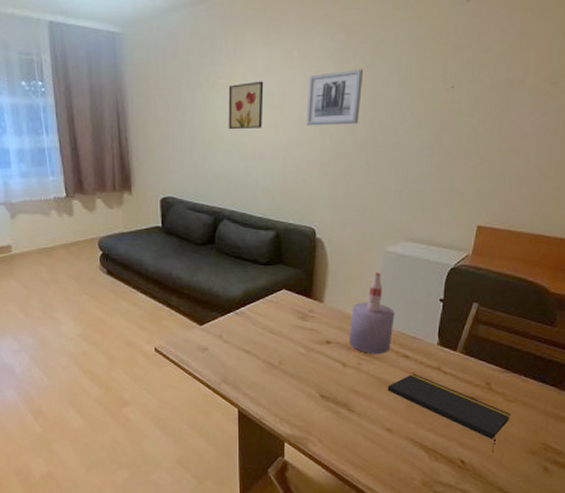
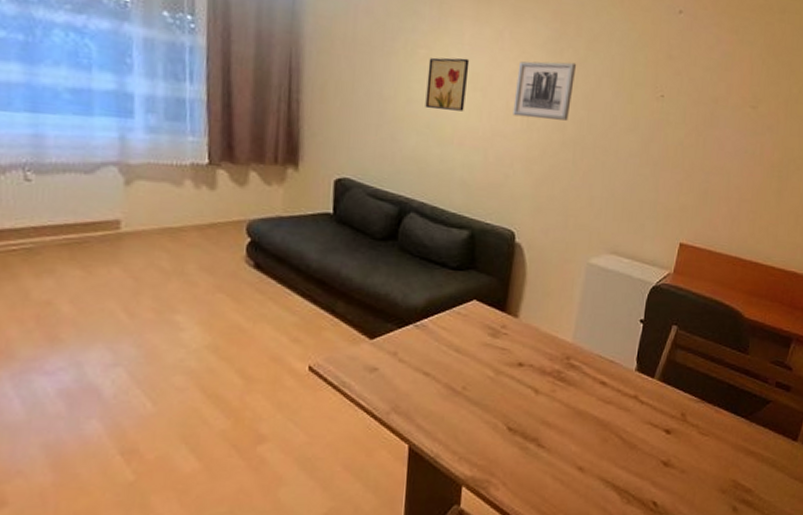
bottle: present [349,272,395,354] -> none [543,285,594,379]
notepad: present [387,373,512,453] -> none [581,402,705,493]

